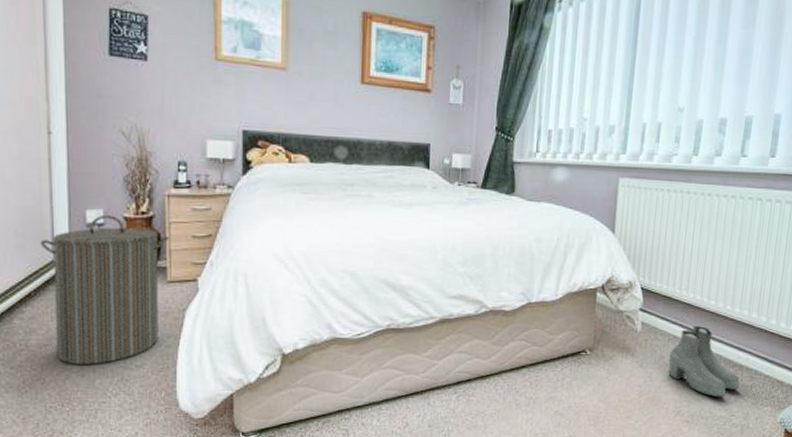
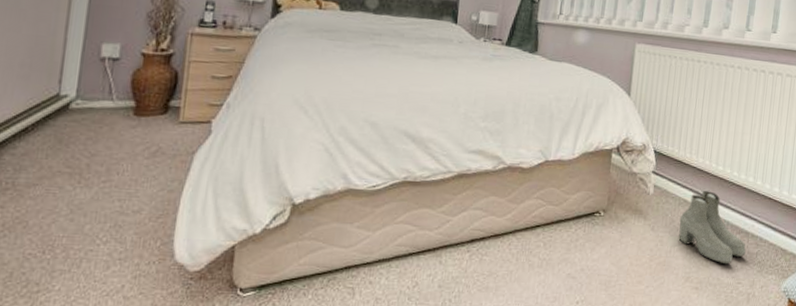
laundry hamper: present [40,214,169,364] -> none [45,49,187,208]

